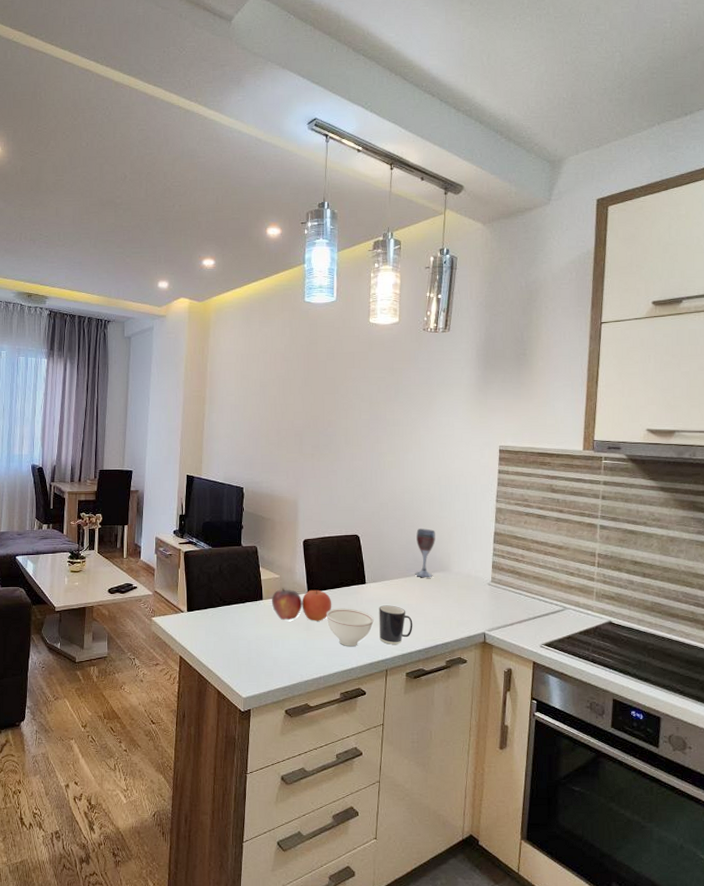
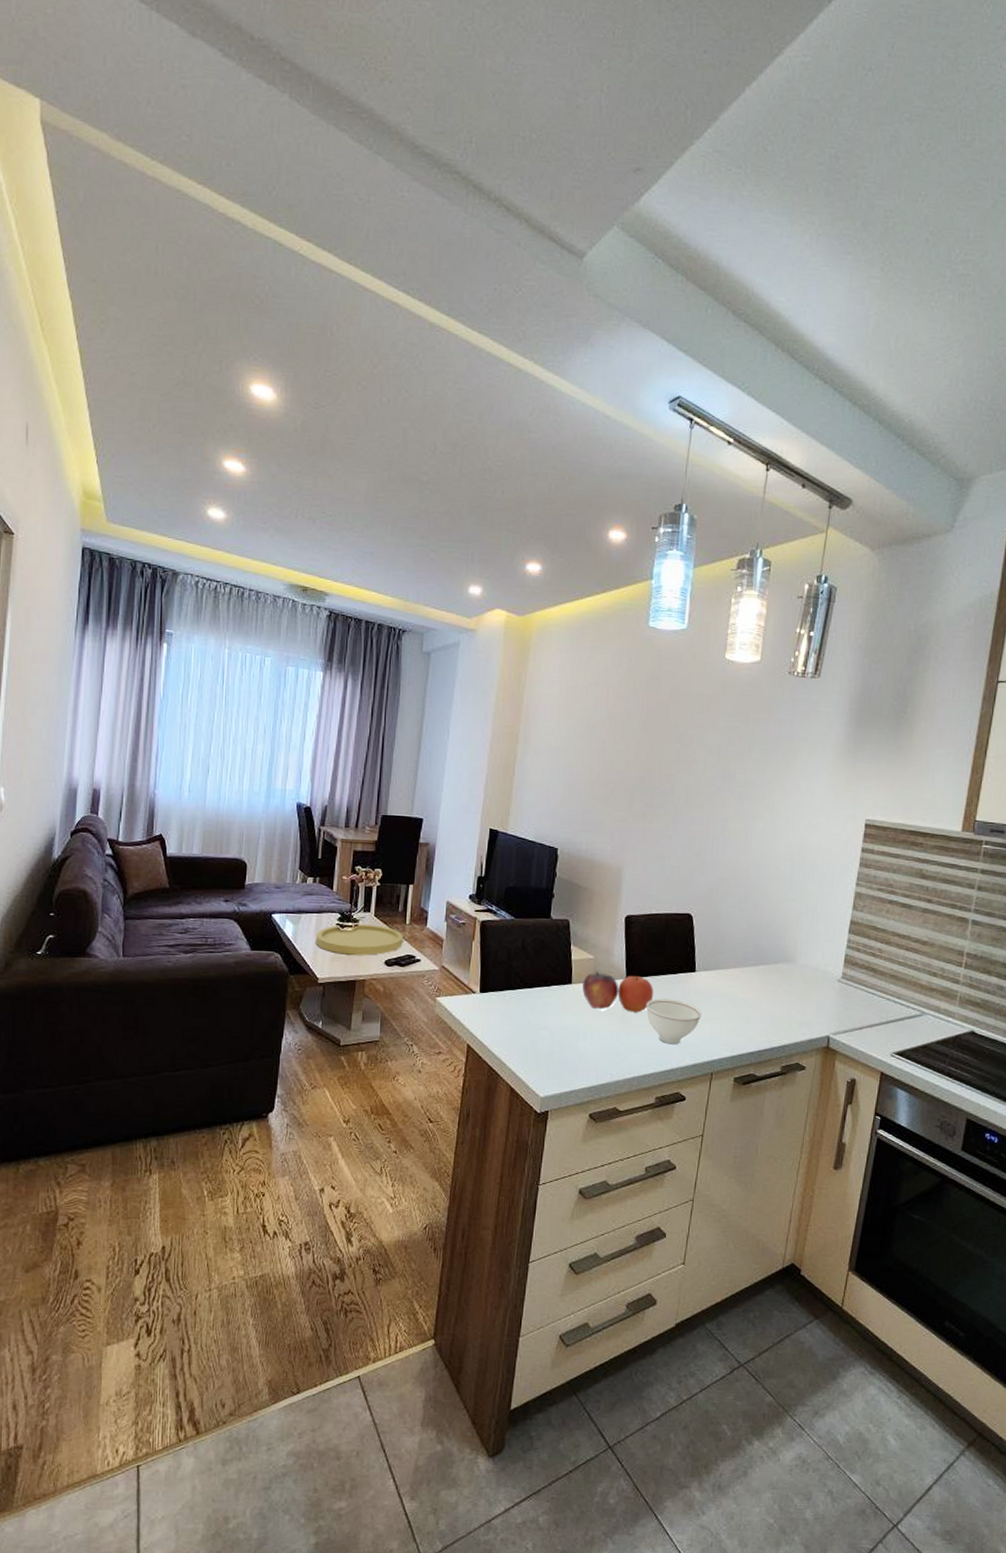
tray: none [52,560,122,586] -> present [315,924,403,956]
mug: present [379,605,413,644] -> none [706,998,747,1044]
cup: present [414,528,435,578] -> none [753,911,782,970]

